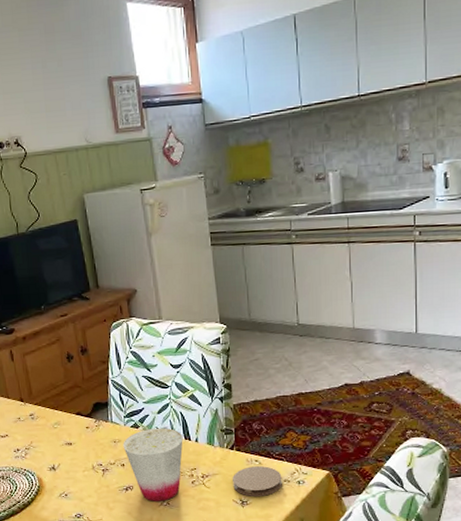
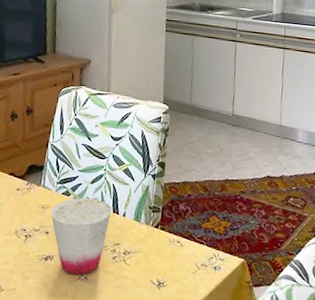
coaster: present [233,466,282,496] -> none [152,247,200,279]

